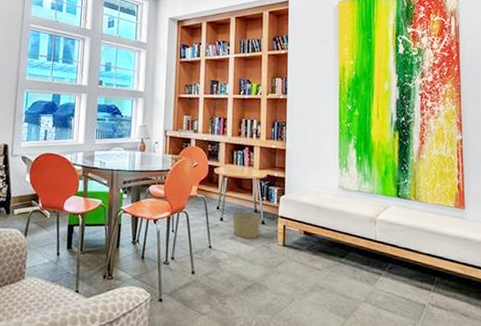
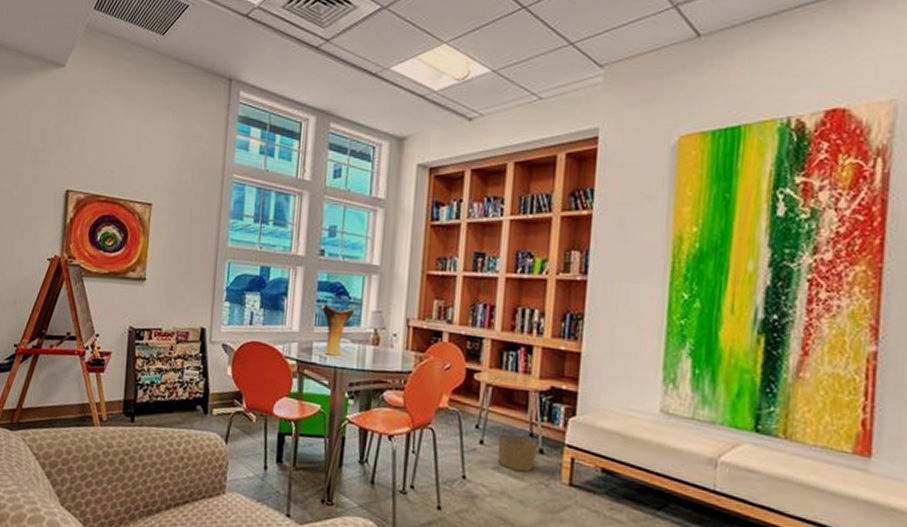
vase: none [101,122,126,161] -> present [322,304,354,356]

